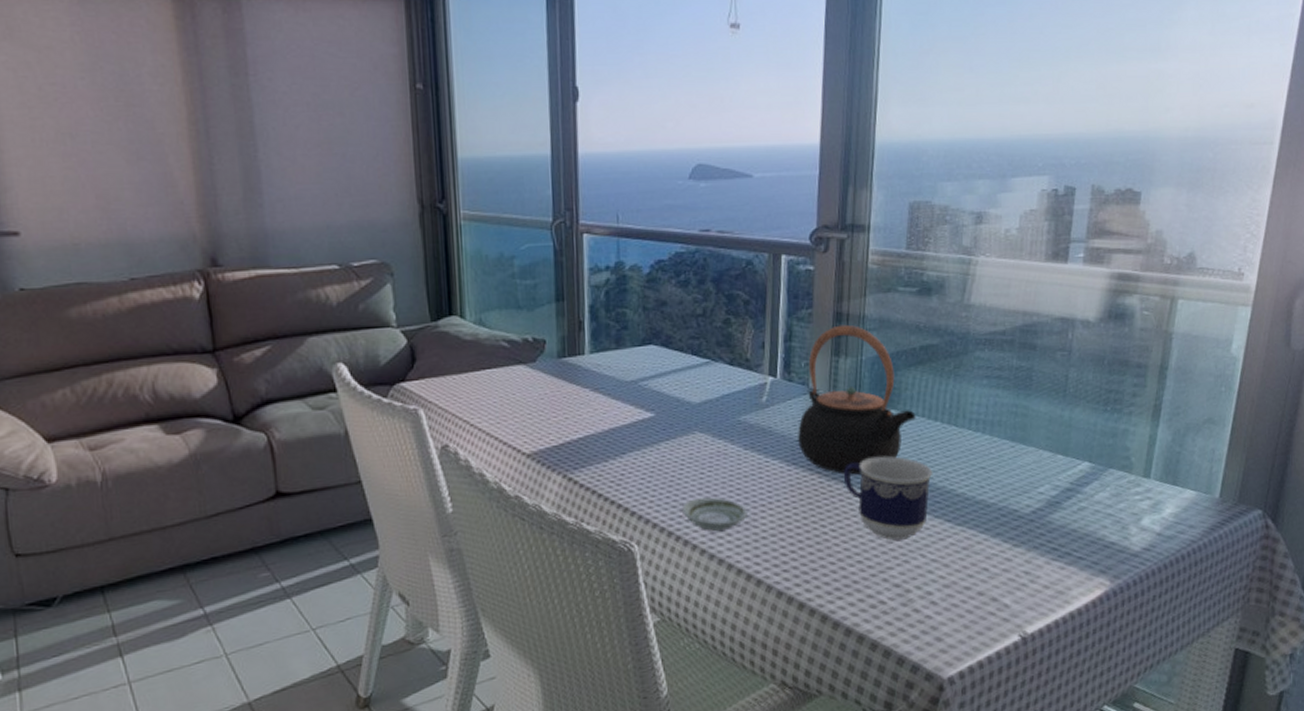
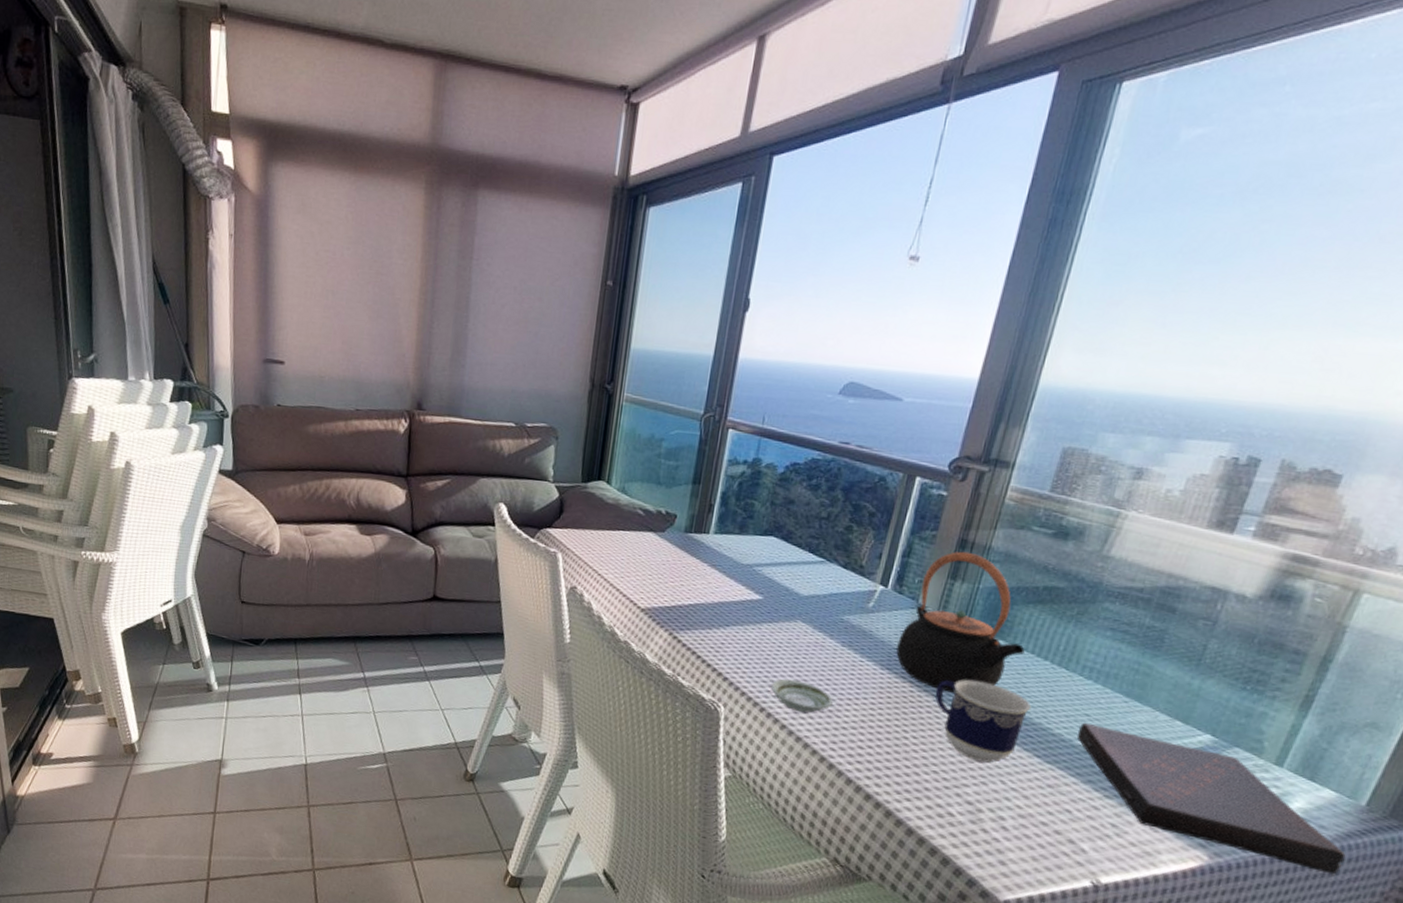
book: none [978,475,1214,570] -> present [1076,722,1346,875]

